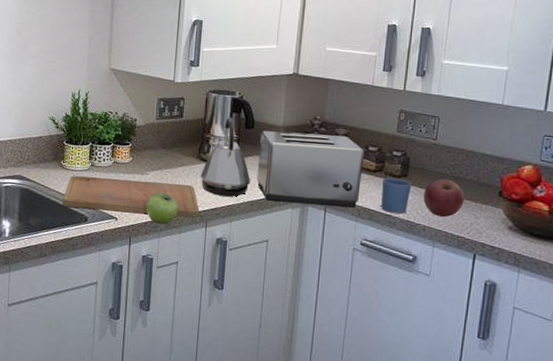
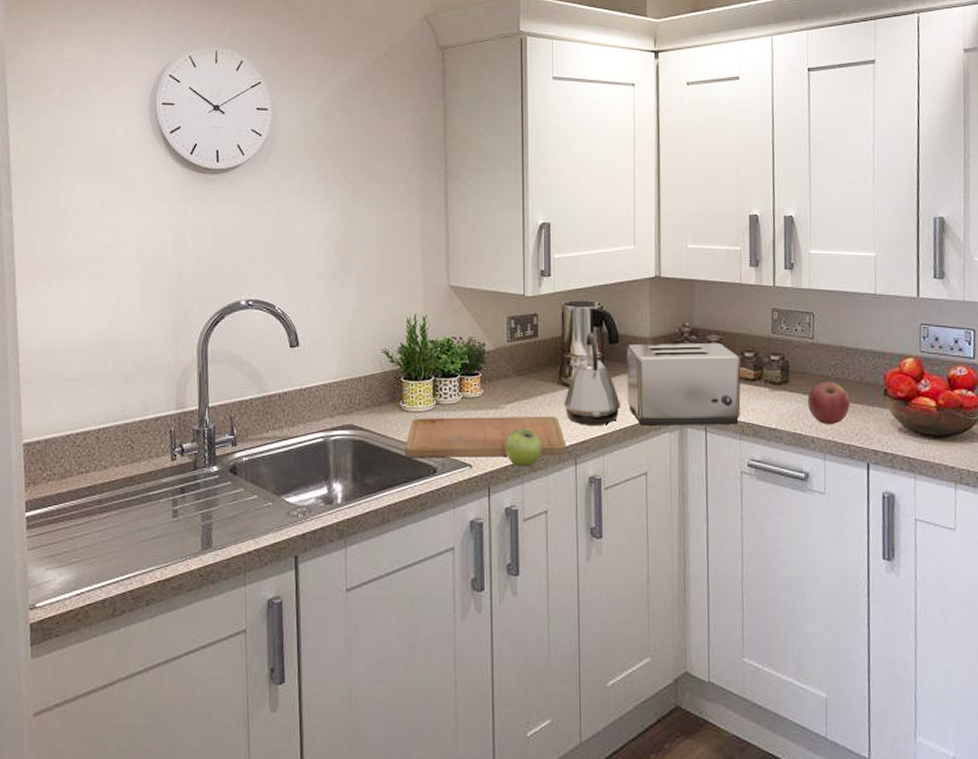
mug: present [381,177,411,215] -> none [763,385,794,427]

